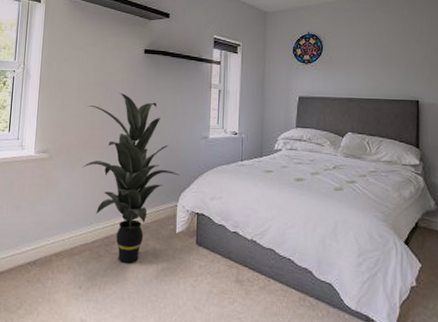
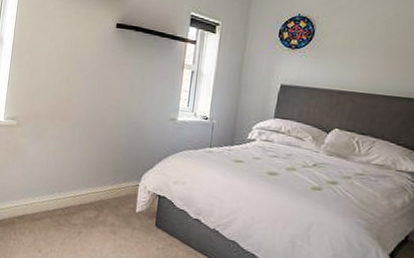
indoor plant: present [82,92,180,263] -> none [47,66,144,236]

